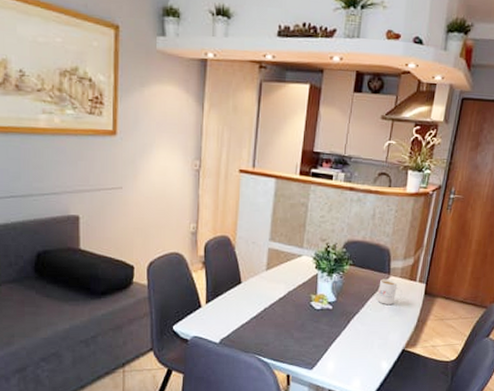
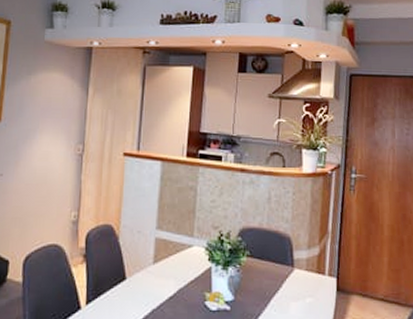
mug: present [377,278,403,304] -> none [281,272,311,304]

